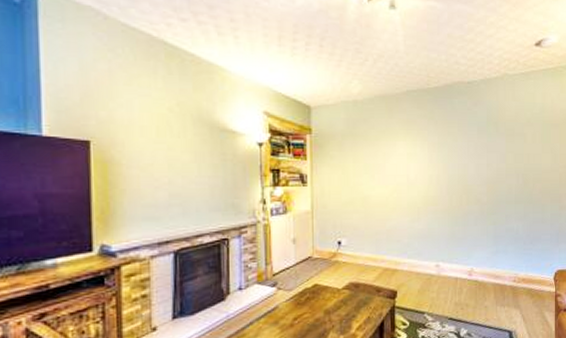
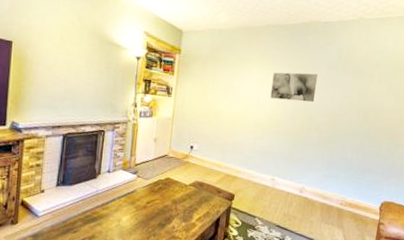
wall art: none [421,140,470,173] -> present [270,72,318,102]

